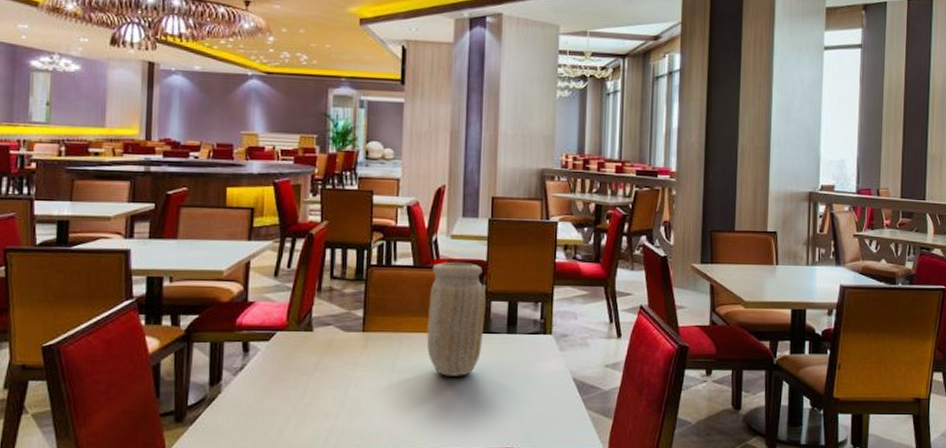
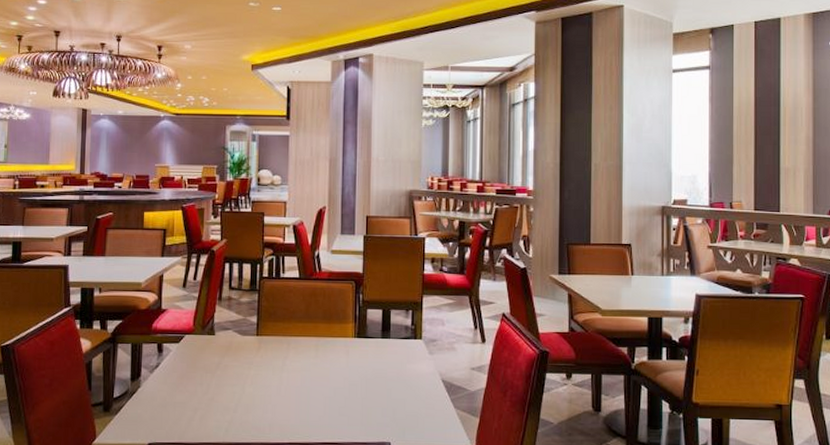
vase: present [426,261,486,376] -> none [311,274,362,376]

